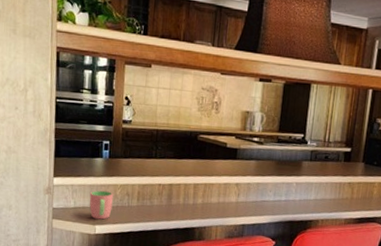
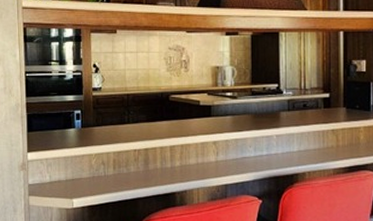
cup: present [89,190,113,220] -> none [64,161,89,192]

